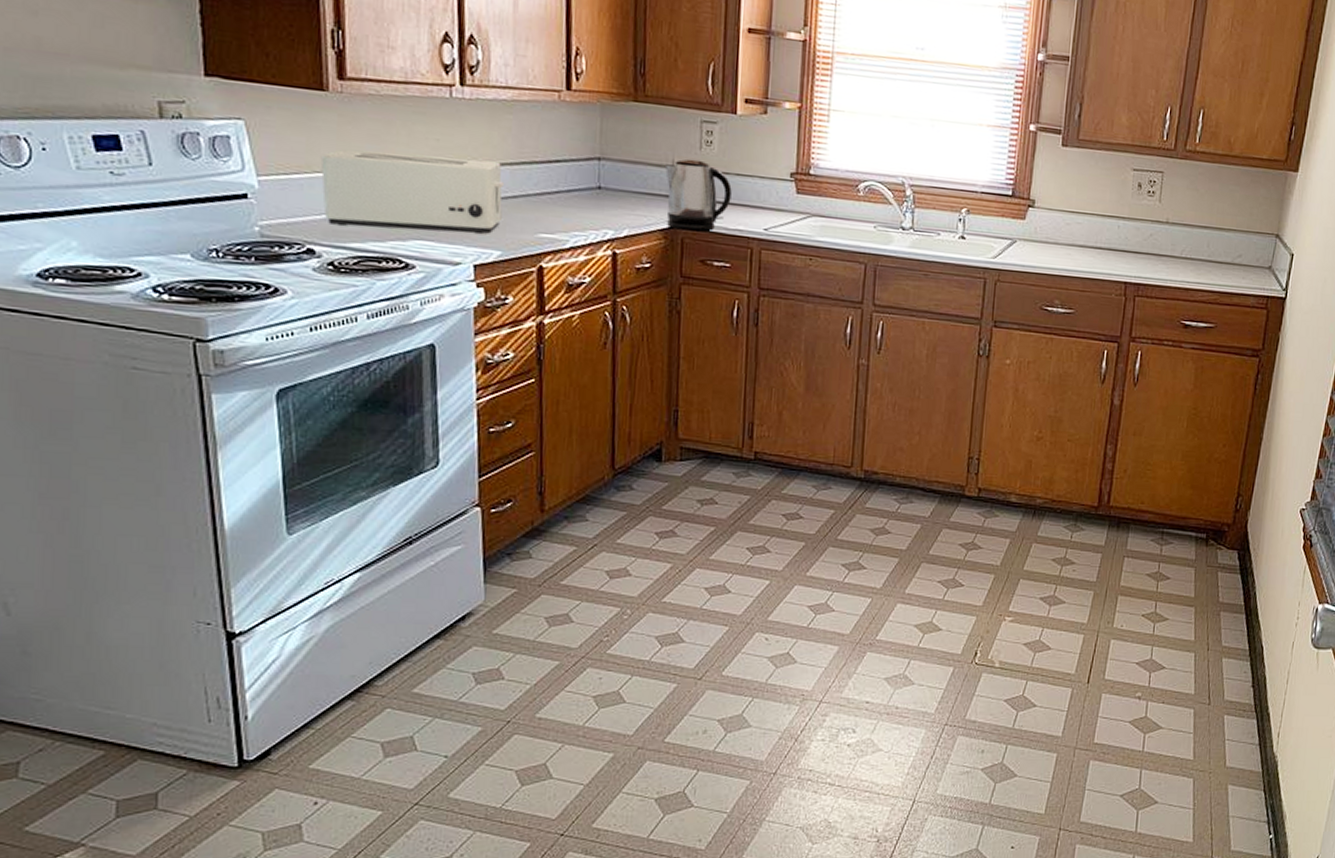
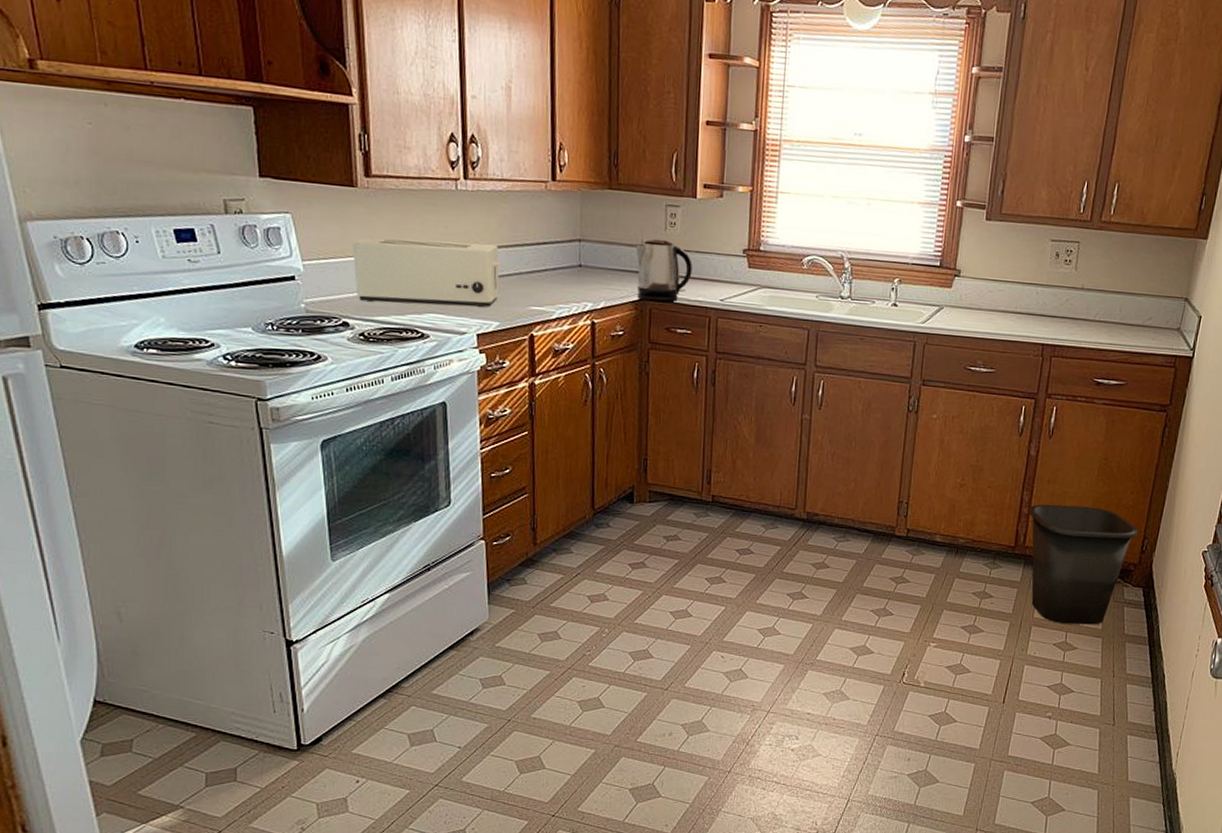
waste bin: none [1112,458,1232,593] -> present [1028,504,1139,625]

